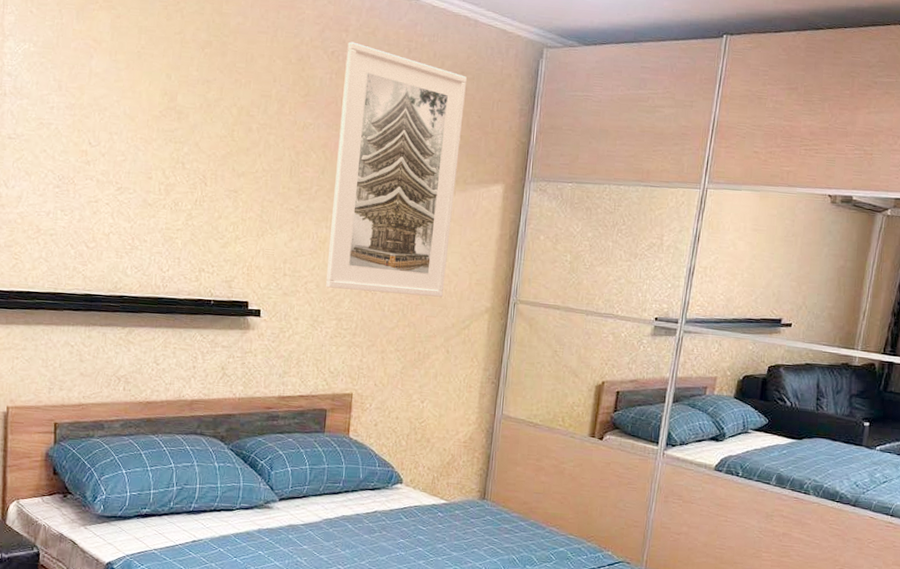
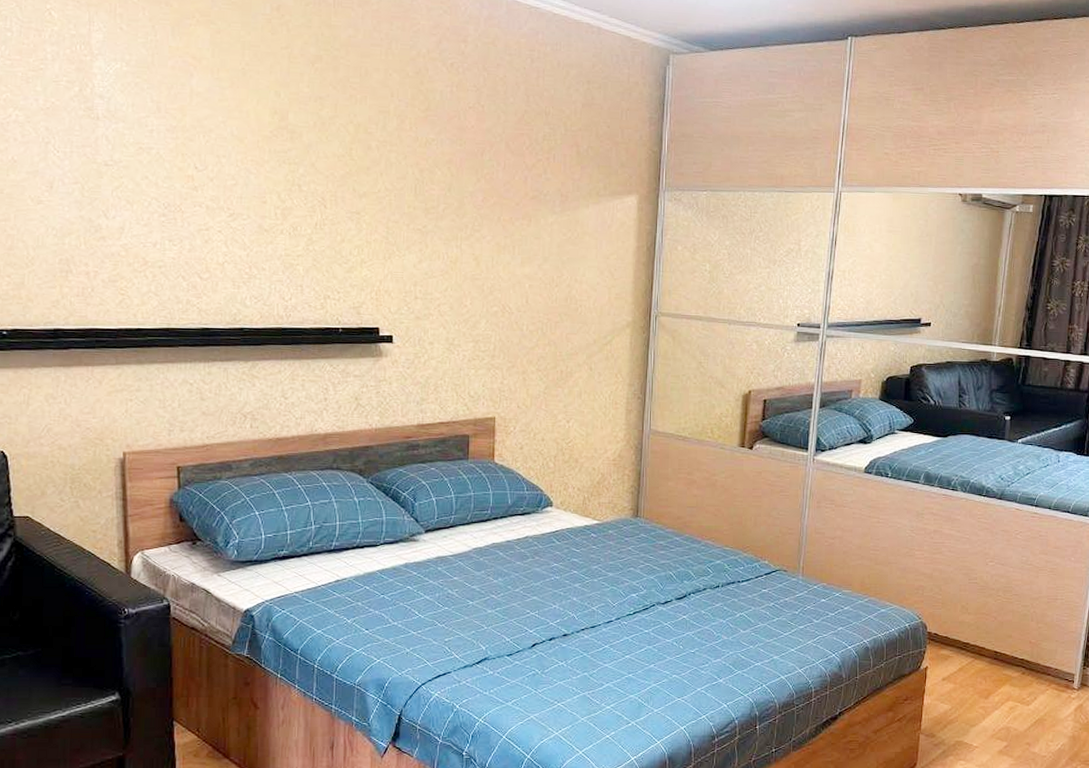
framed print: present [325,41,467,297] -> none [459,52,593,313]

